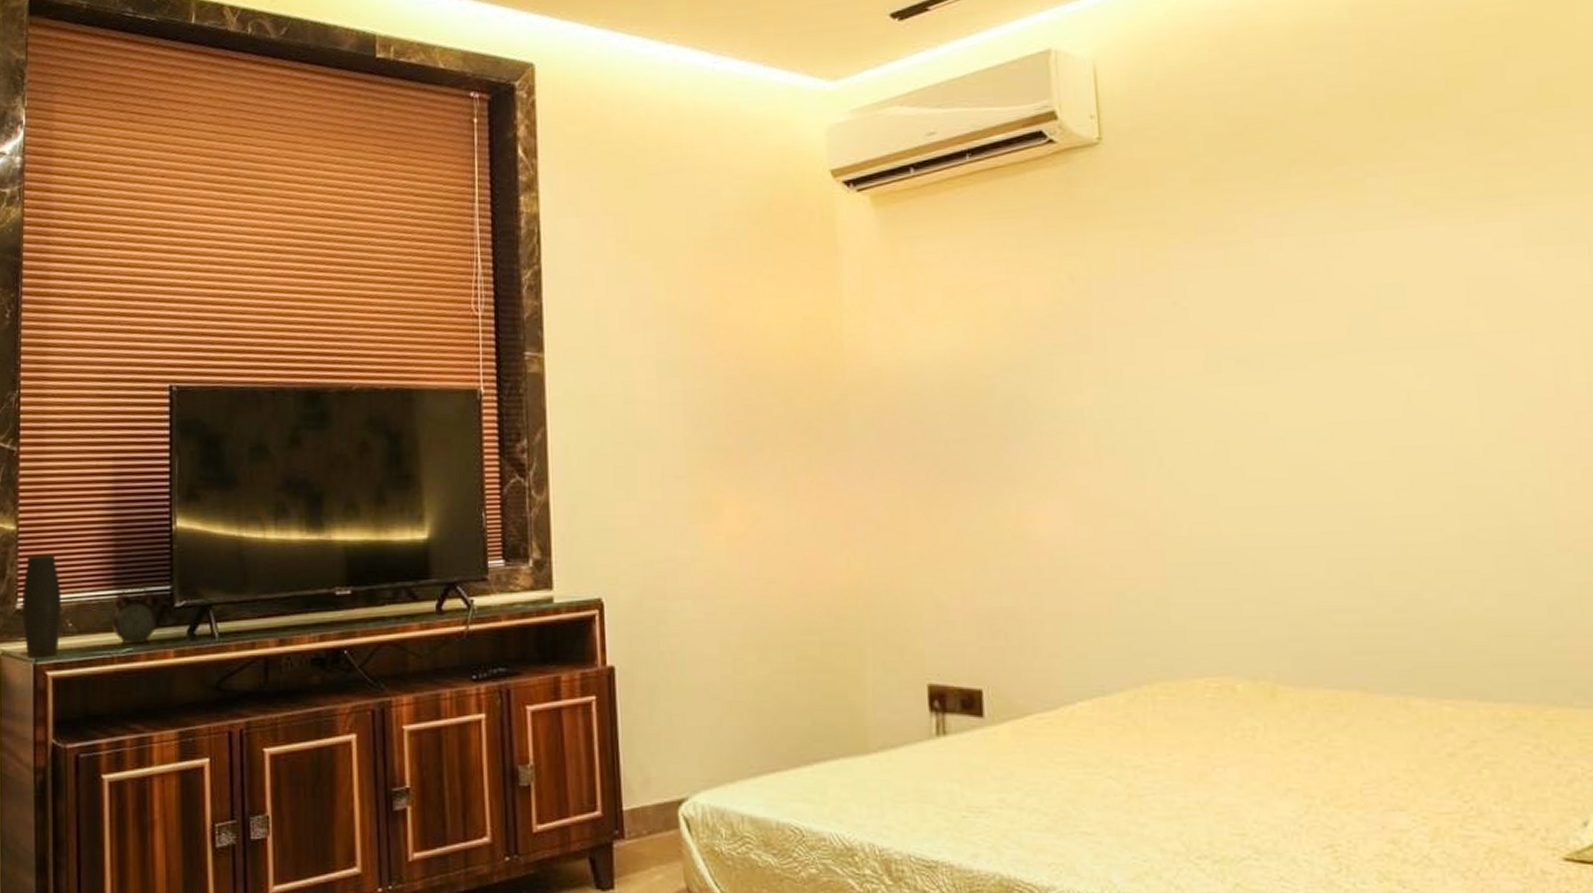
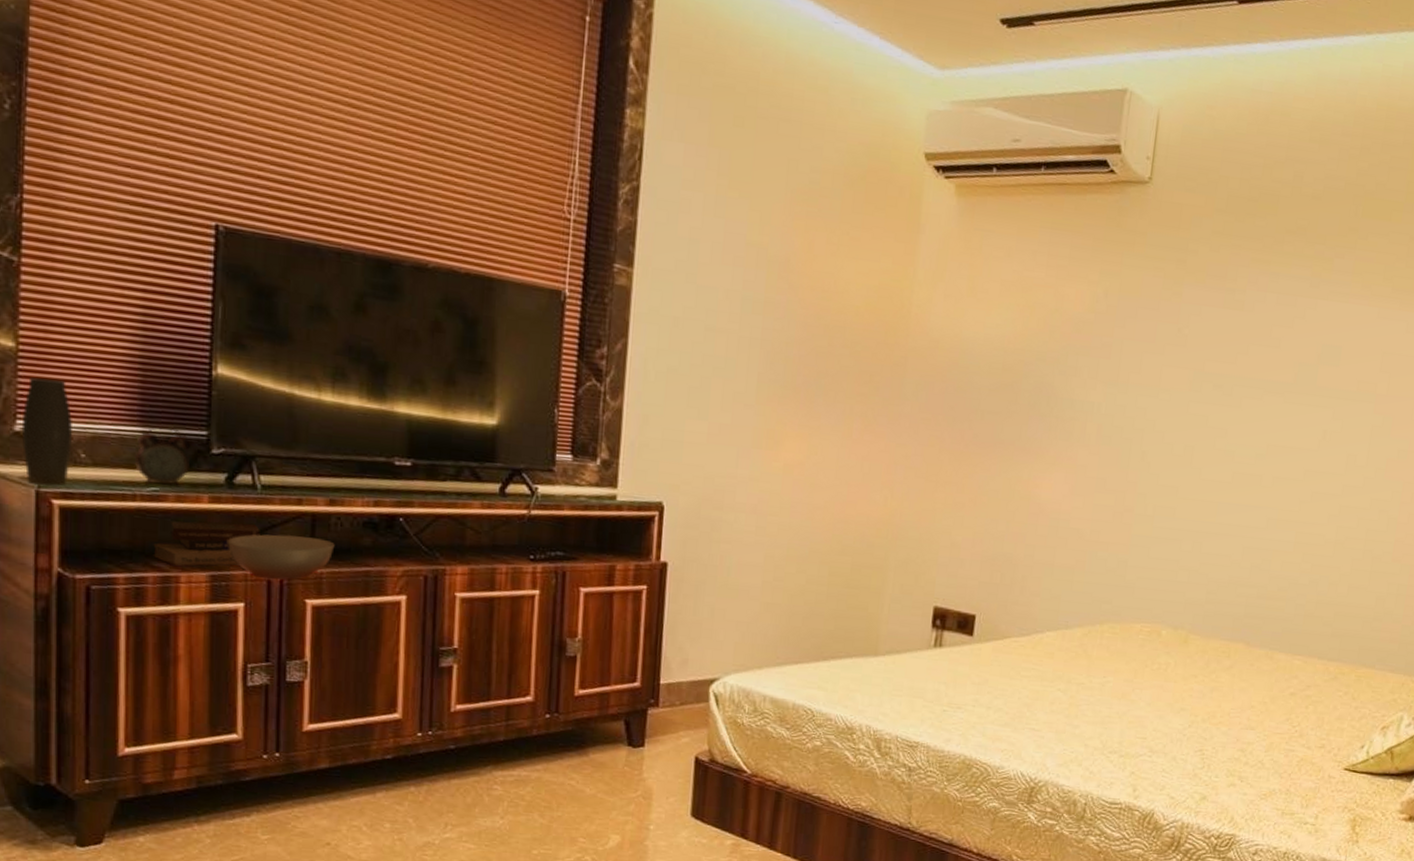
books: none [129,674,220,726] -> present [153,521,260,567]
bowl: none [191,682,287,731] -> present [226,534,335,580]

